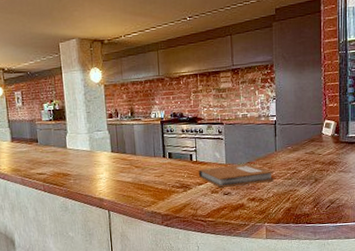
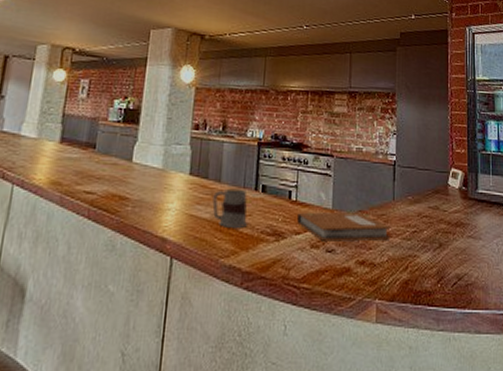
mug: none [132,157,160,186] -> present [212,188,248,228]

